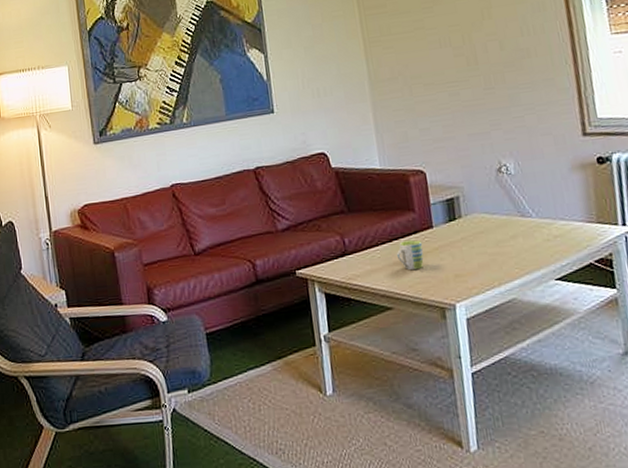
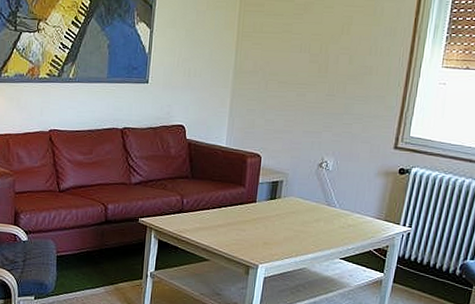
mug: present [396,239,424,271] -> none [222,209,245,234]

